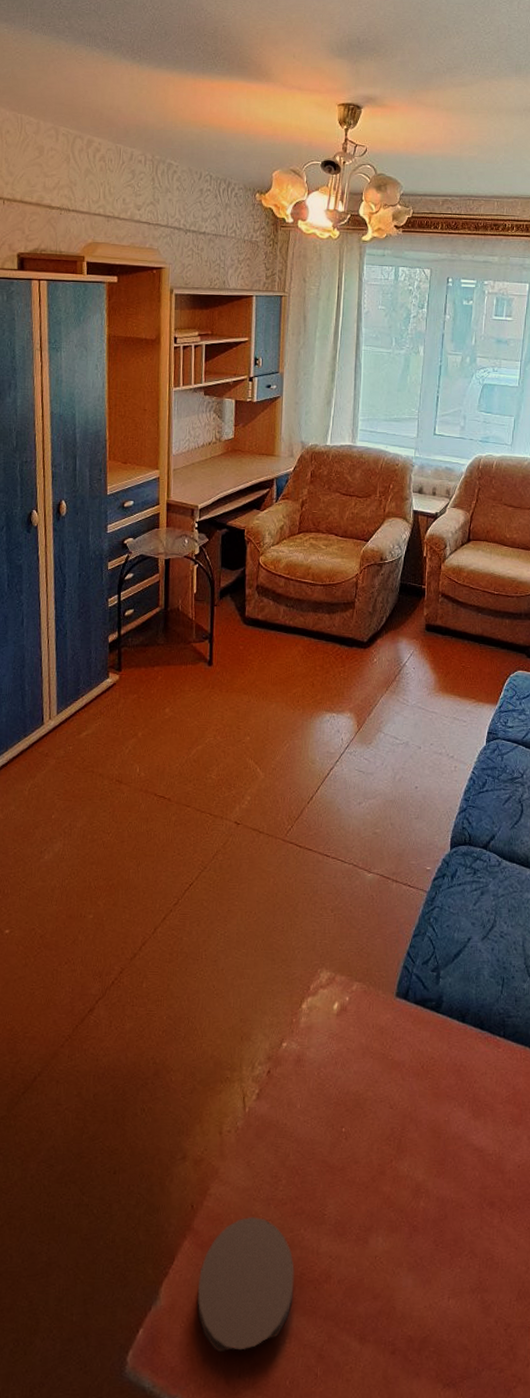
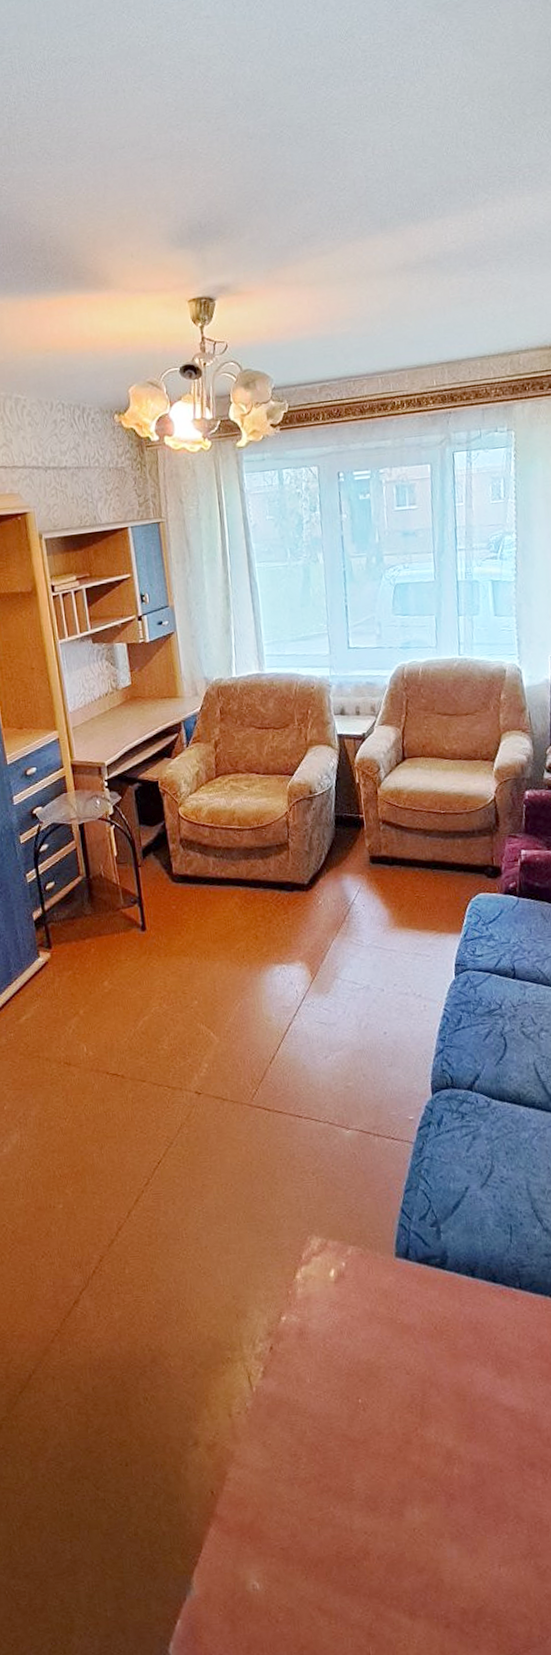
coaster: present [197,1217,295,1353] -> none [230,1498,333,1639]

